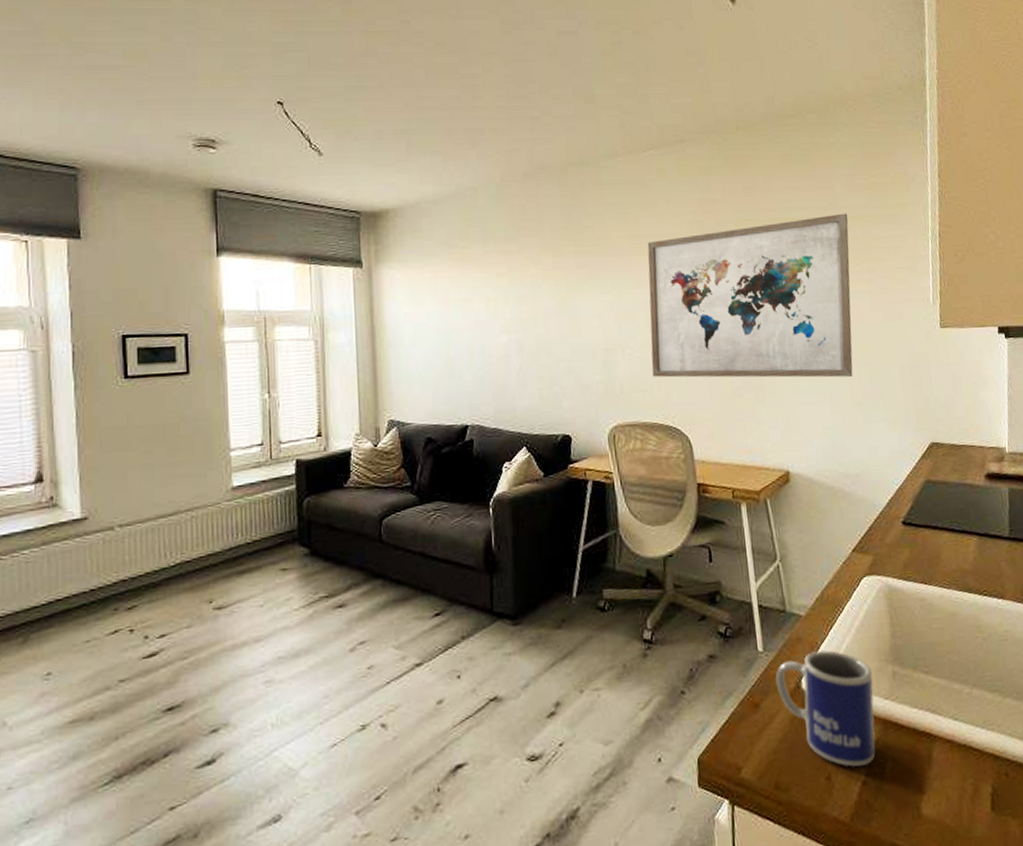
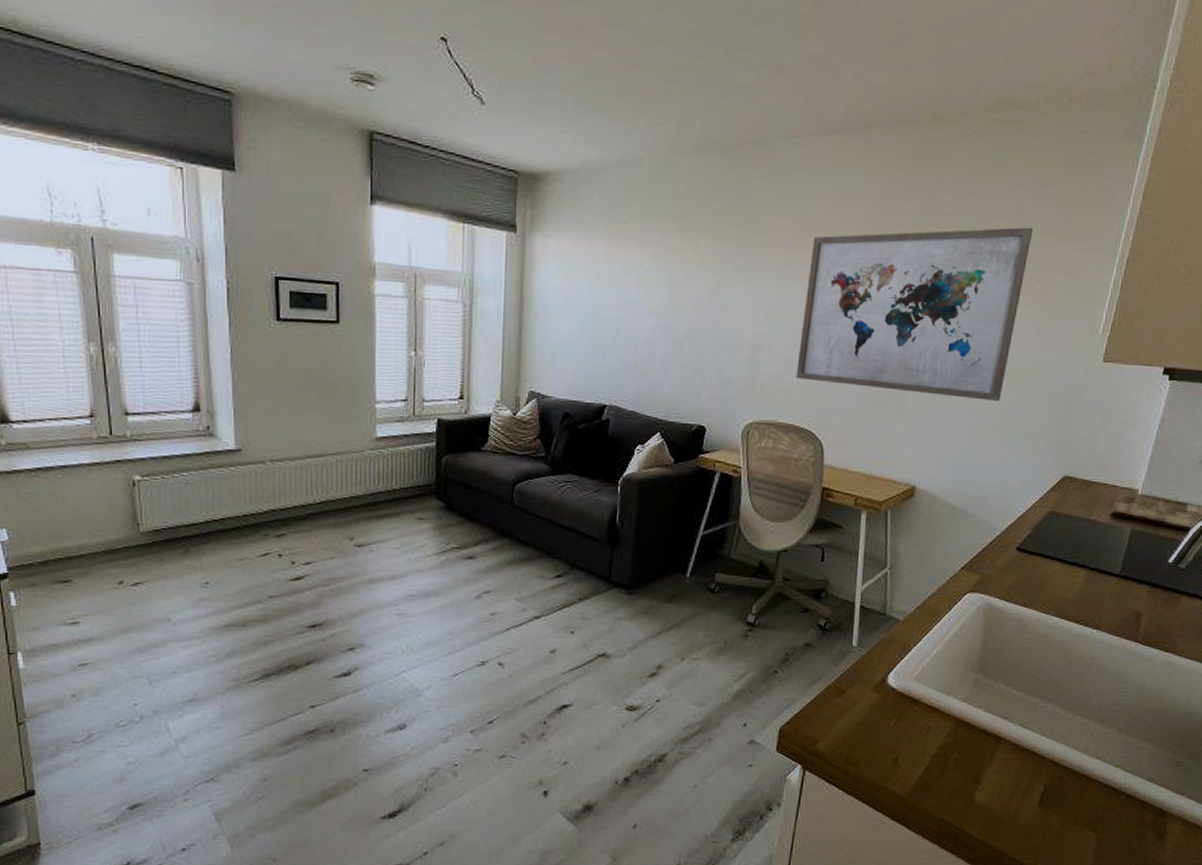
mug: present [775,650,876,767] -> none [863,653,957,754]

